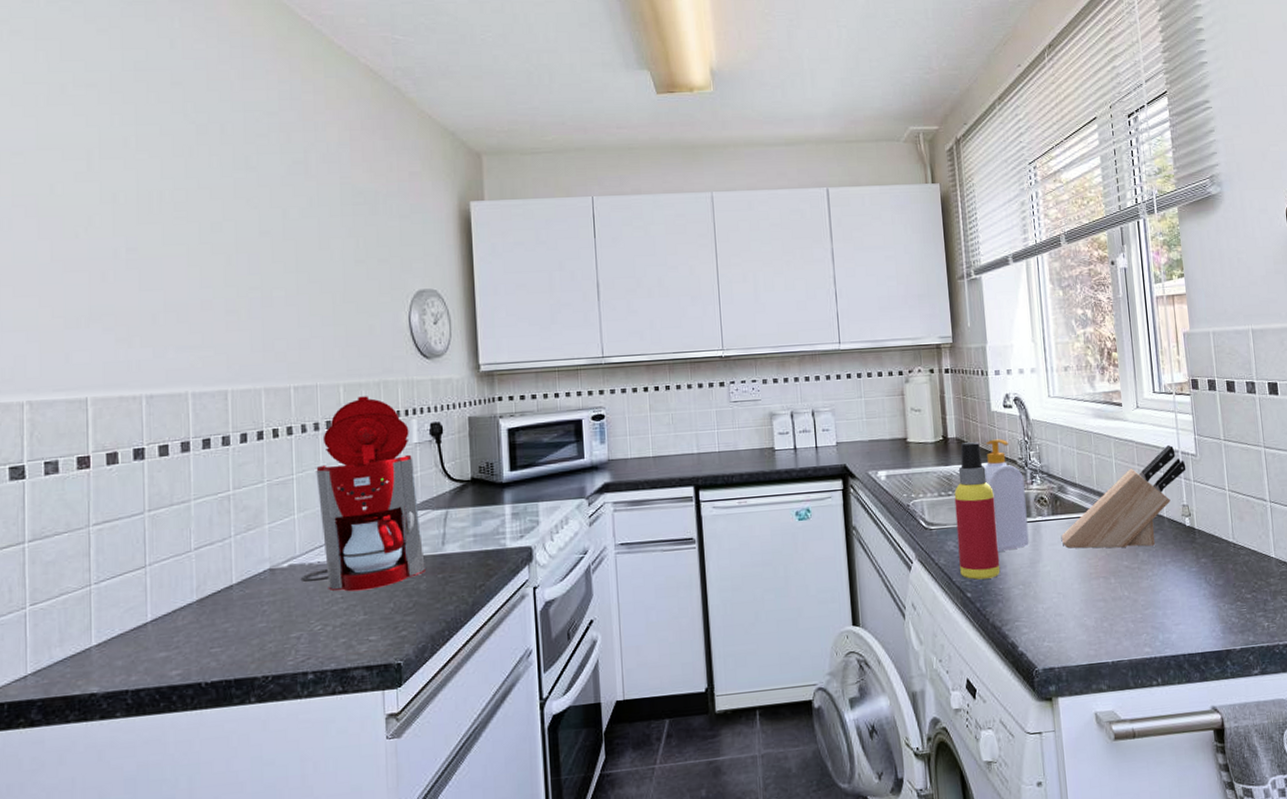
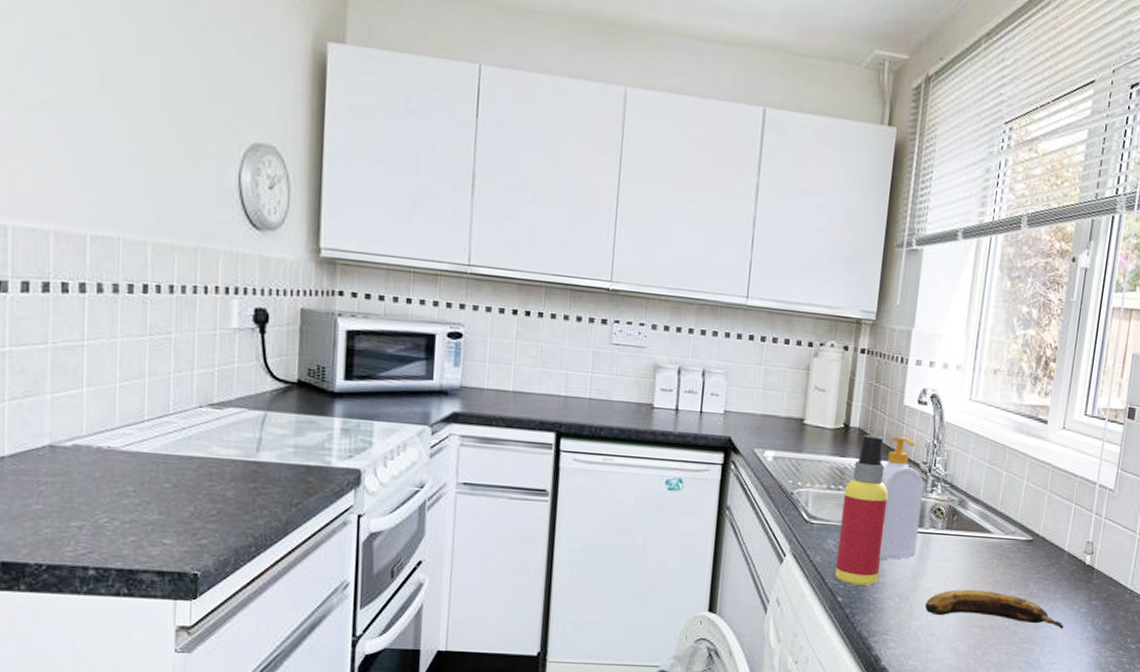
coffee maker: present [300,396,425,592] -> none [86,261,235,488]
banana: none [1048,565,1180,596] -> present [925,589,1064,629]
knife block: present [1062,444,1186,549] -> none [951,474,1101,579]

